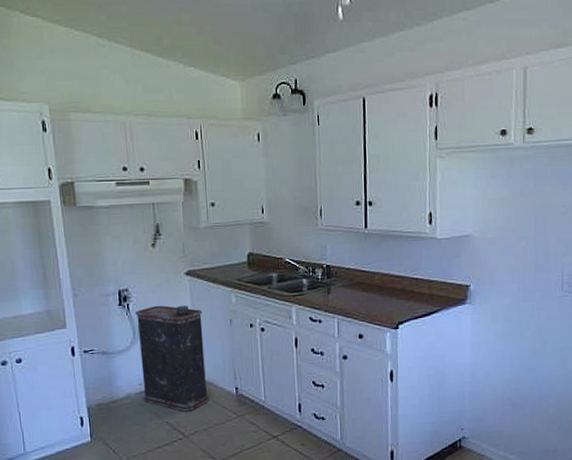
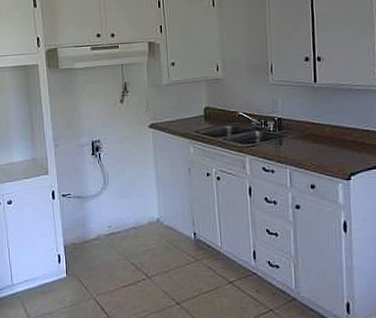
oil can: present [135,305,210,412] -> none [106,154,170,254]

